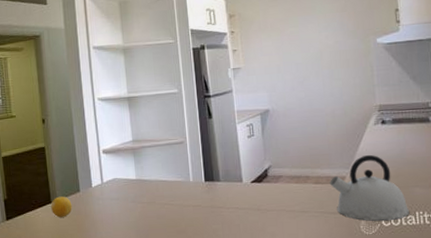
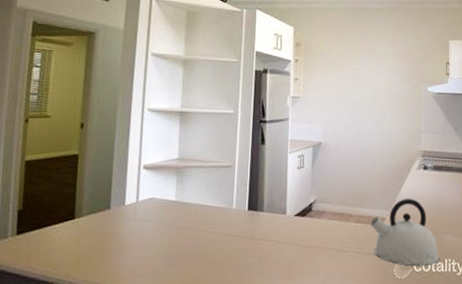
fruit: present [51,196,72,218] -> none [73,212,99,237]

